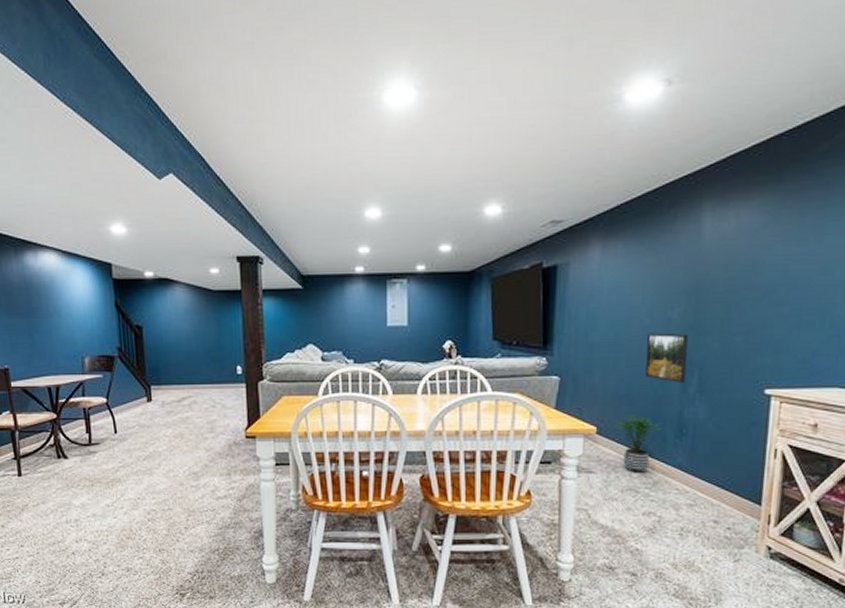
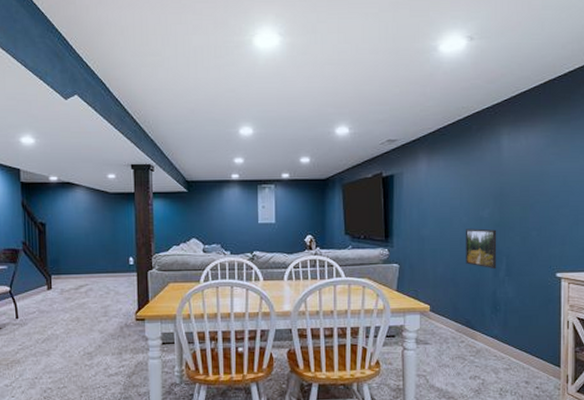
potted plant: present [615,415,663,473] -> none [445,295,482,343]

